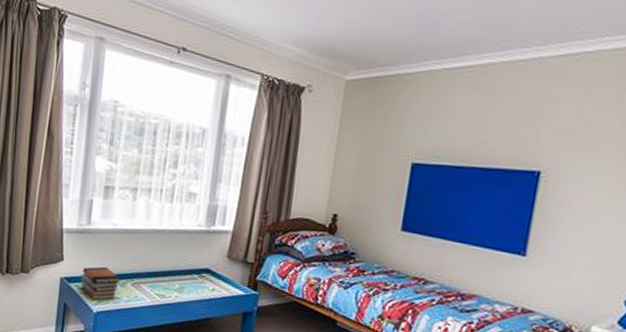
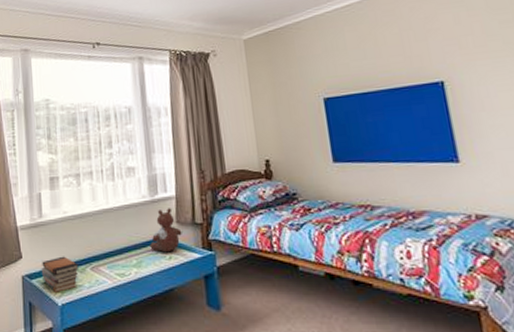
stuffed bear: none [195,241,231,285] -> present [150,208,182,253]

